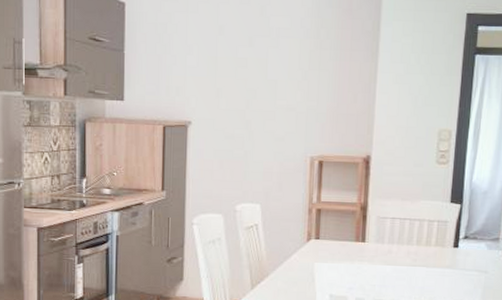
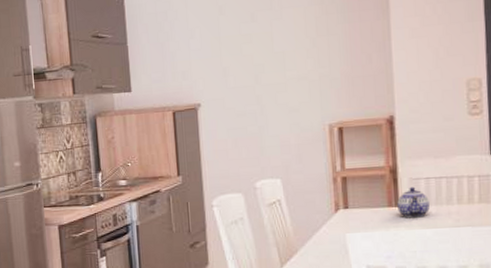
teapot: none [363,225,392,254] -> present [397,186,430,218]

